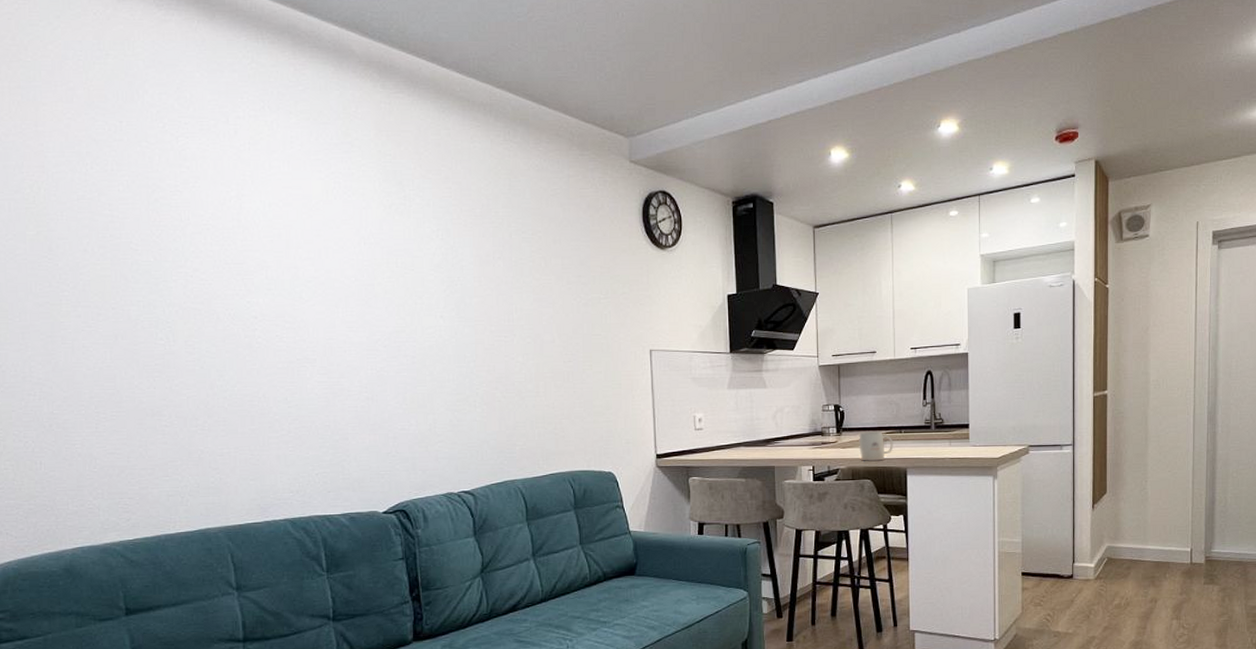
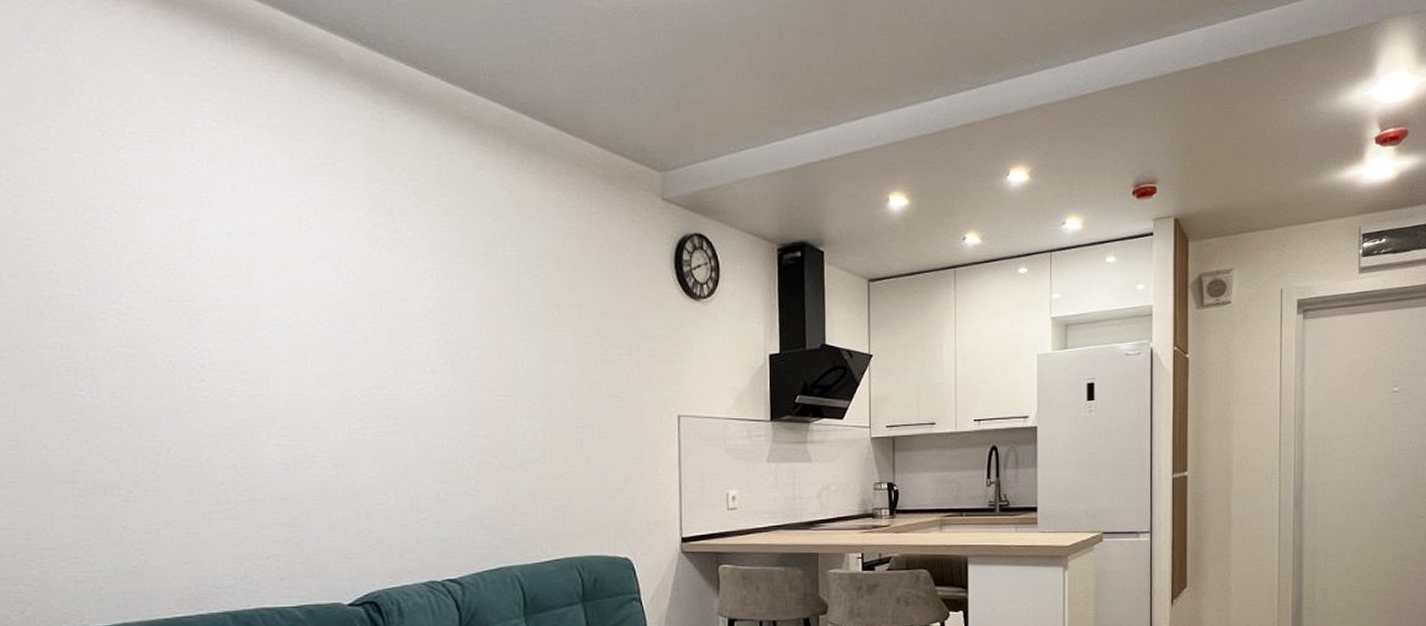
mug: present [859,431,894,461] -> none [914,514,953,548]

